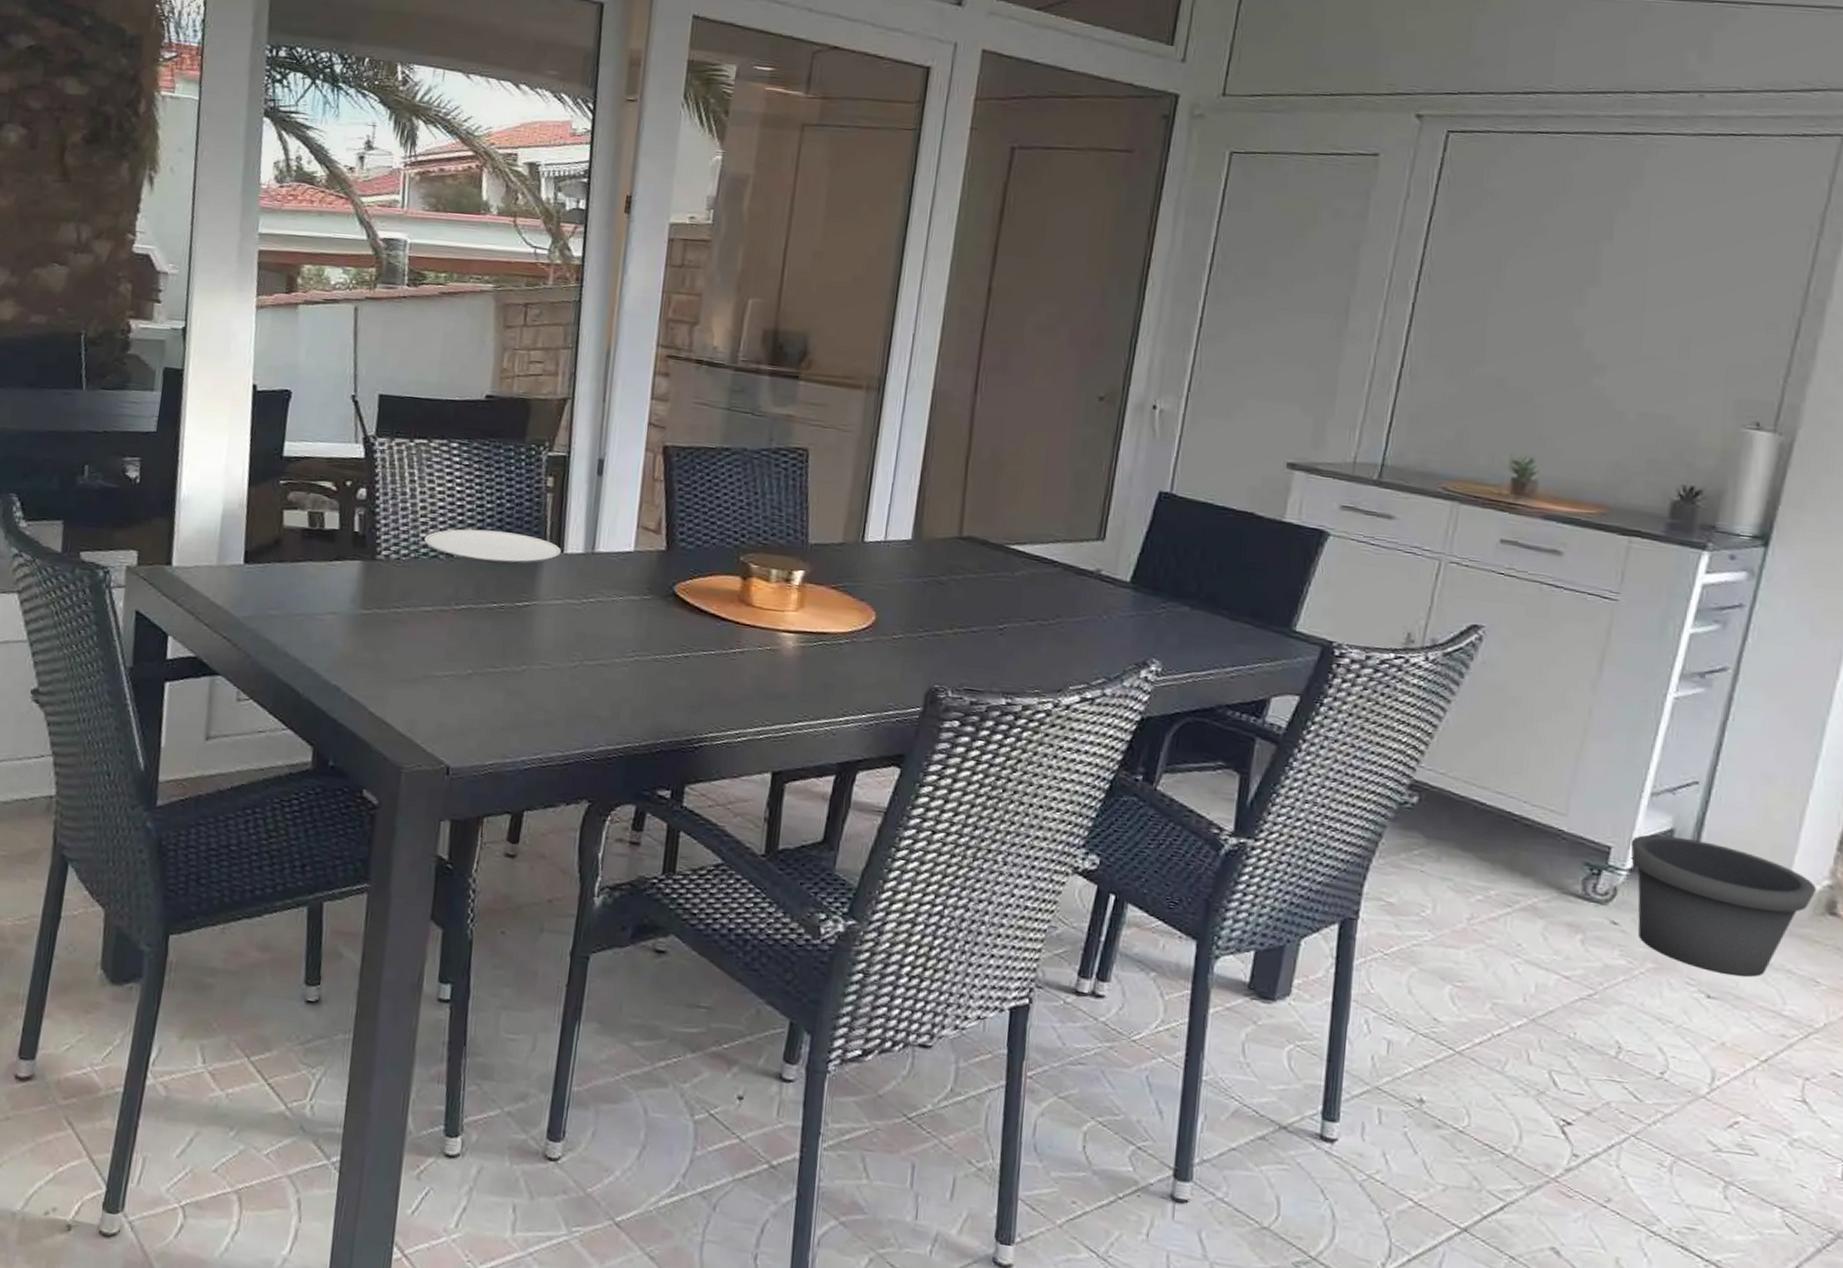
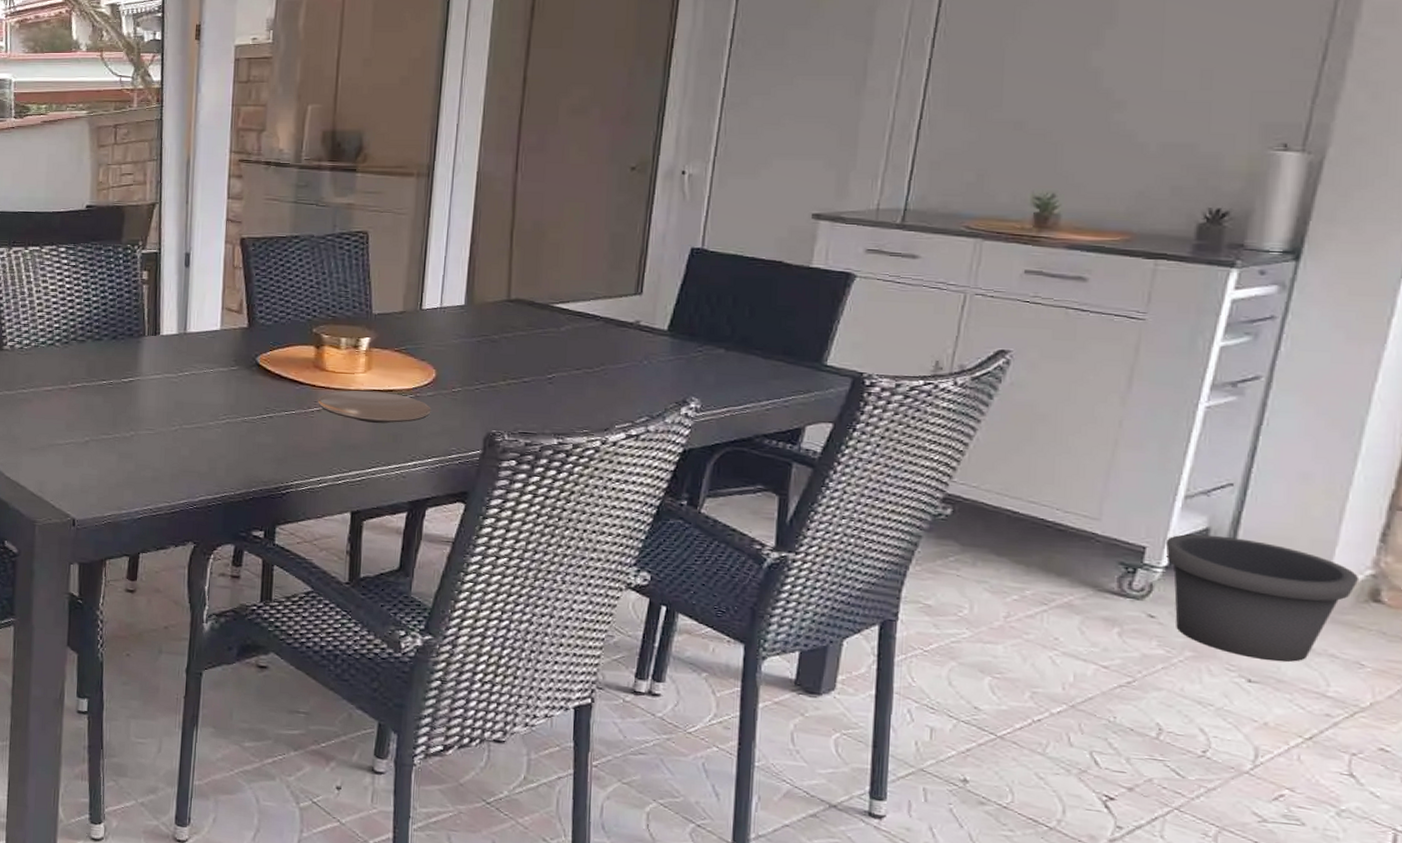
plate: present [424,529,561,565] -> none [42,319,158,348]
plate: none [740,630,869,671] -> present [317,390,431,424]

